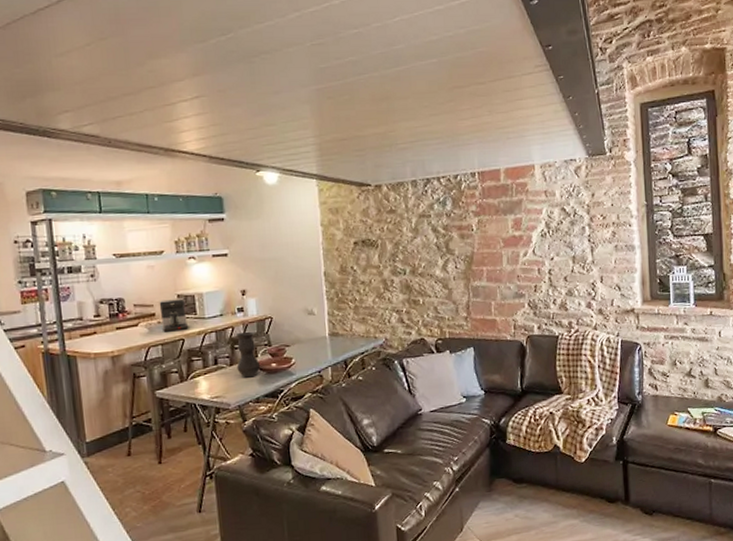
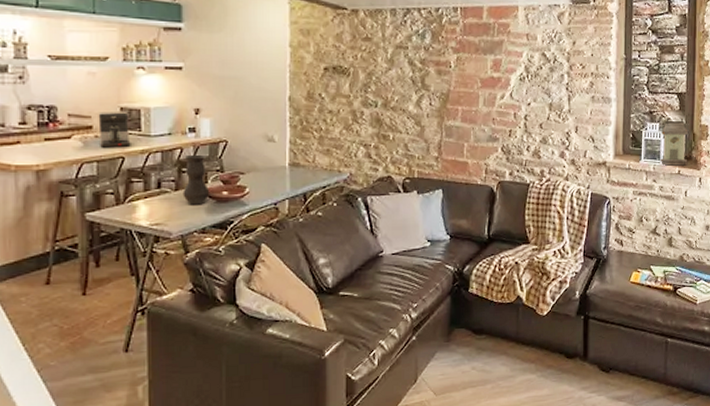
lantern: none [689,258,719,308] -> present [661,117,688,166]

